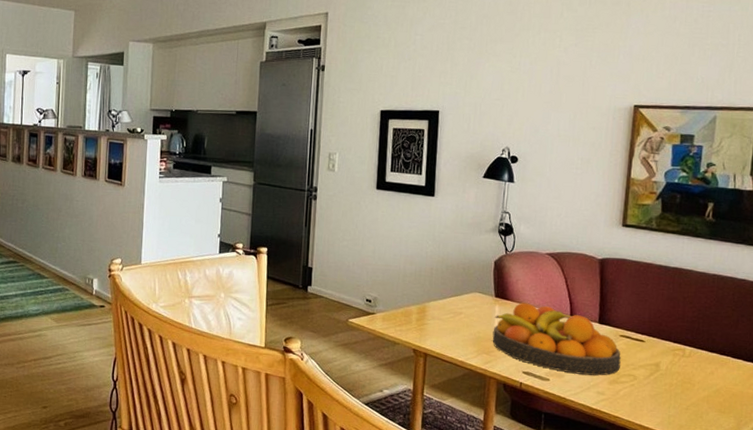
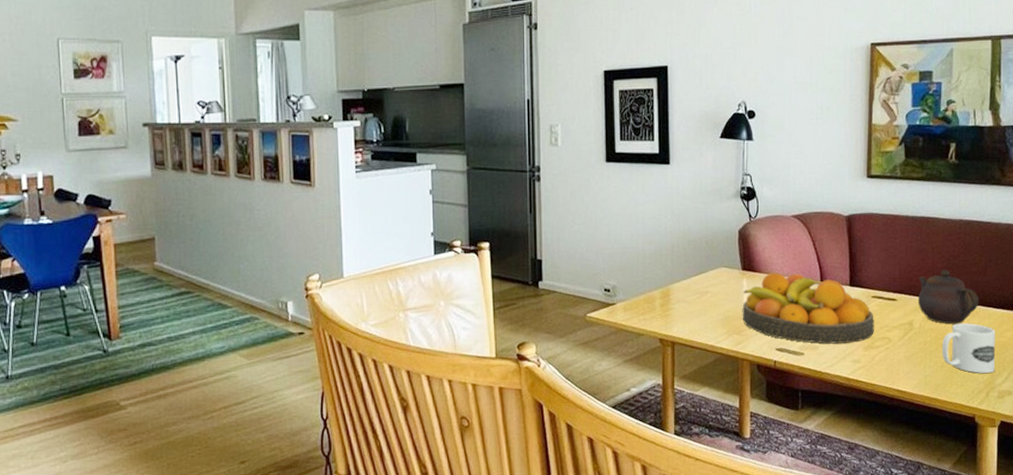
teapot: none [665,319,729,372] -> present [917,269,979,325]
mug: none [687,370,744,422] -> present [941,323,995,374]

